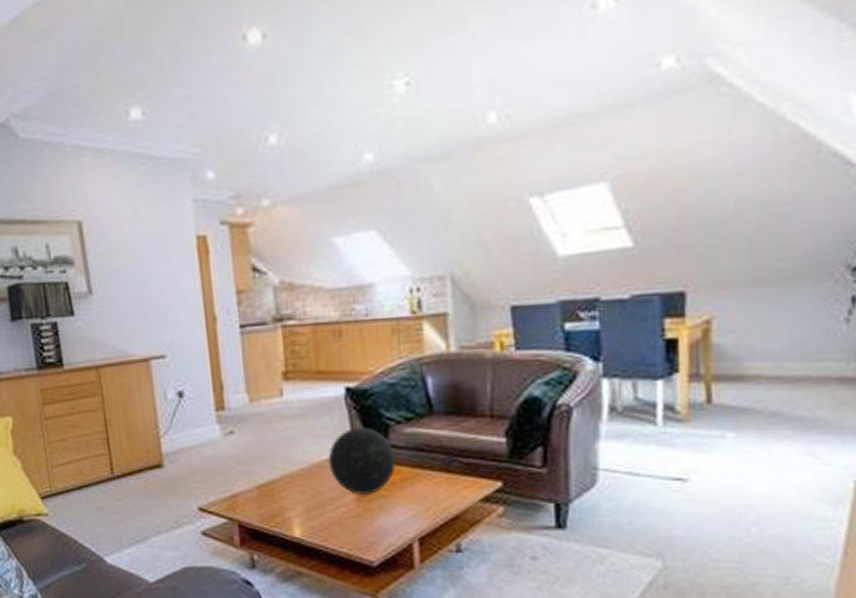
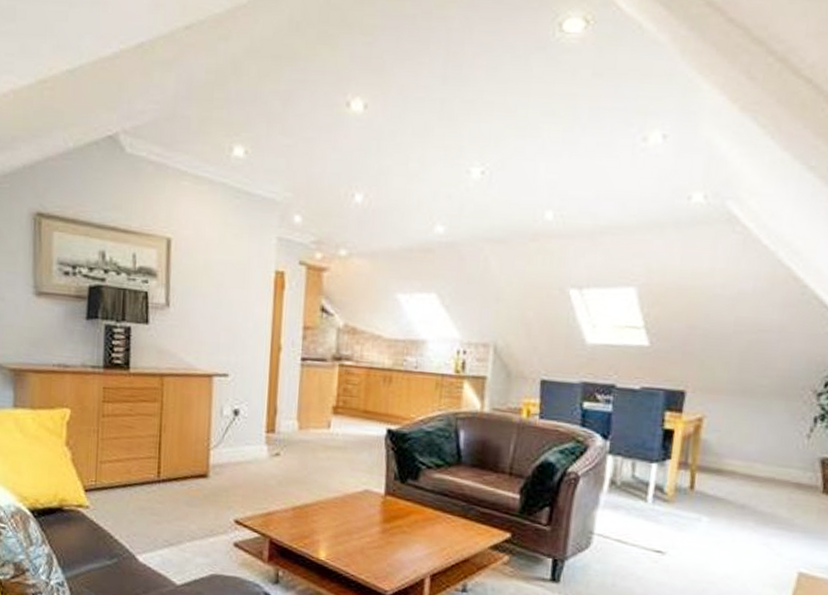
decorative orb: present [328,427,397,496] -> none [361,466,423,529]

